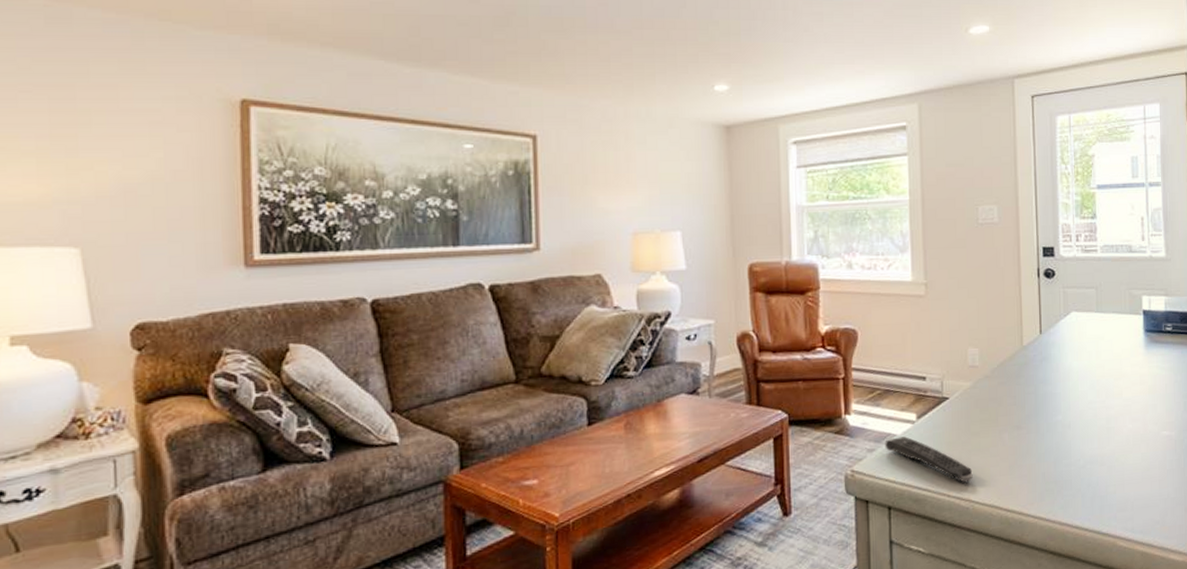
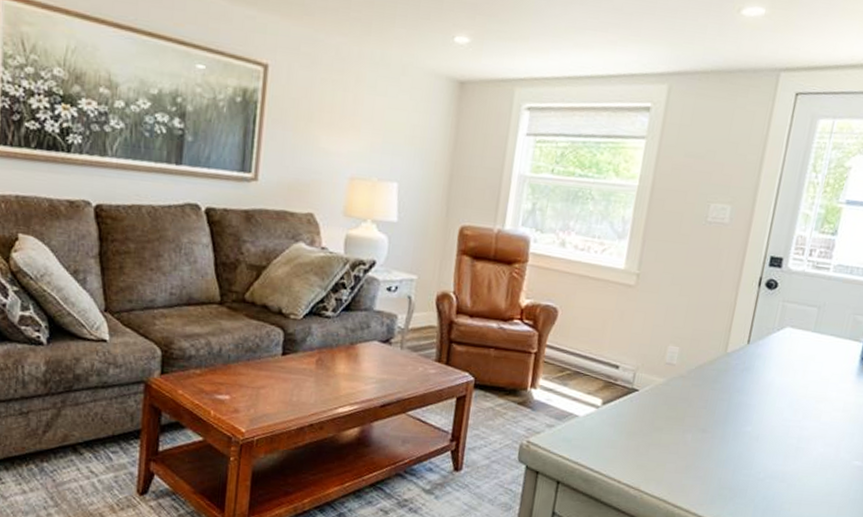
remote control: present [885,436,973,483] -> none [564,418,648,473]

